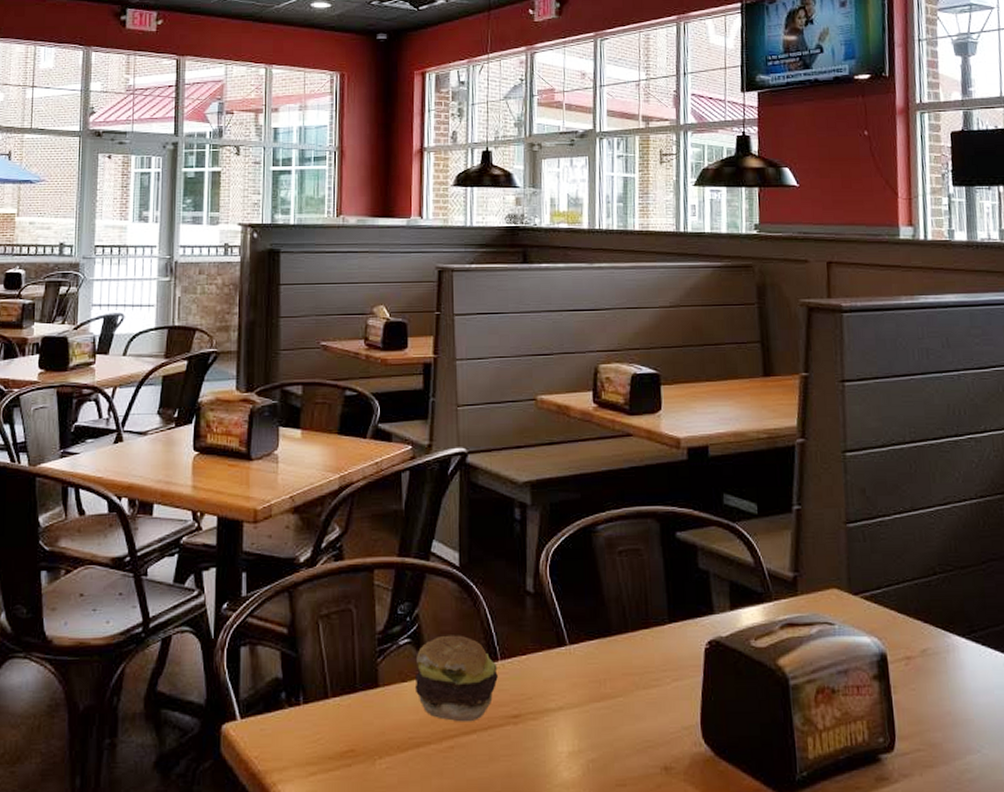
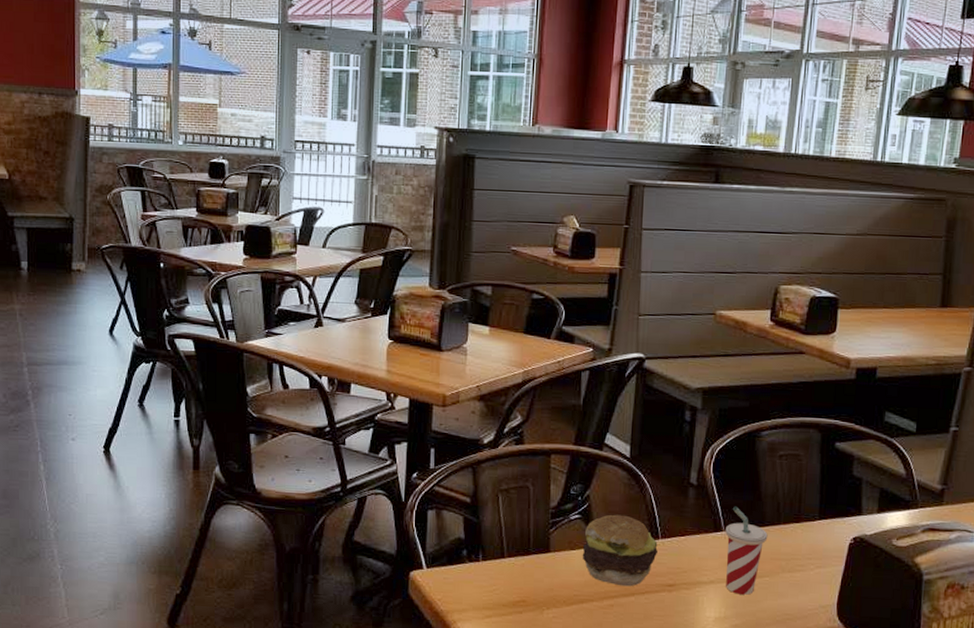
beverage cup: none [570,614,616,721] -> present [725,506,768,595]

